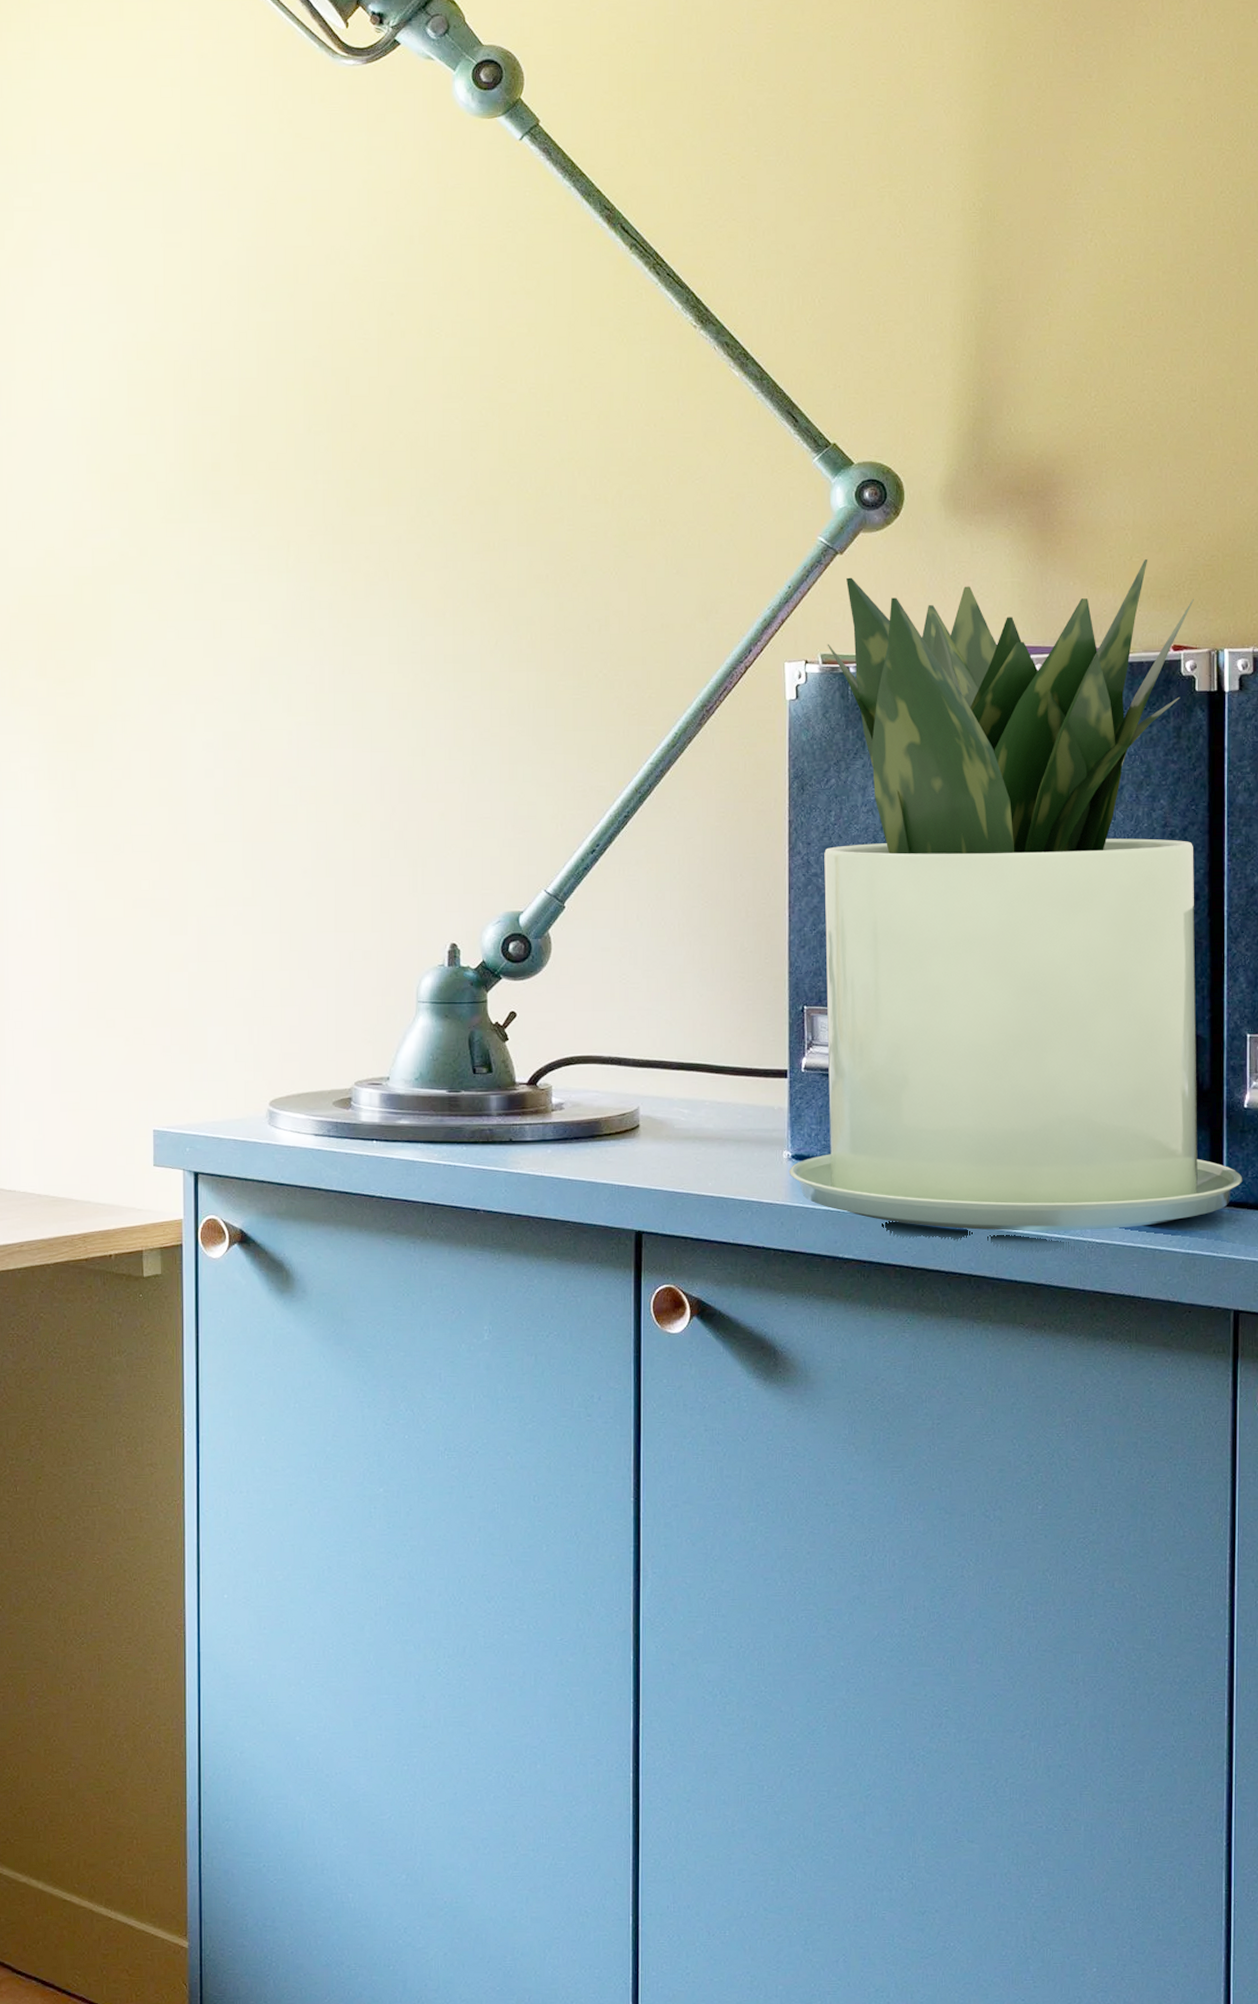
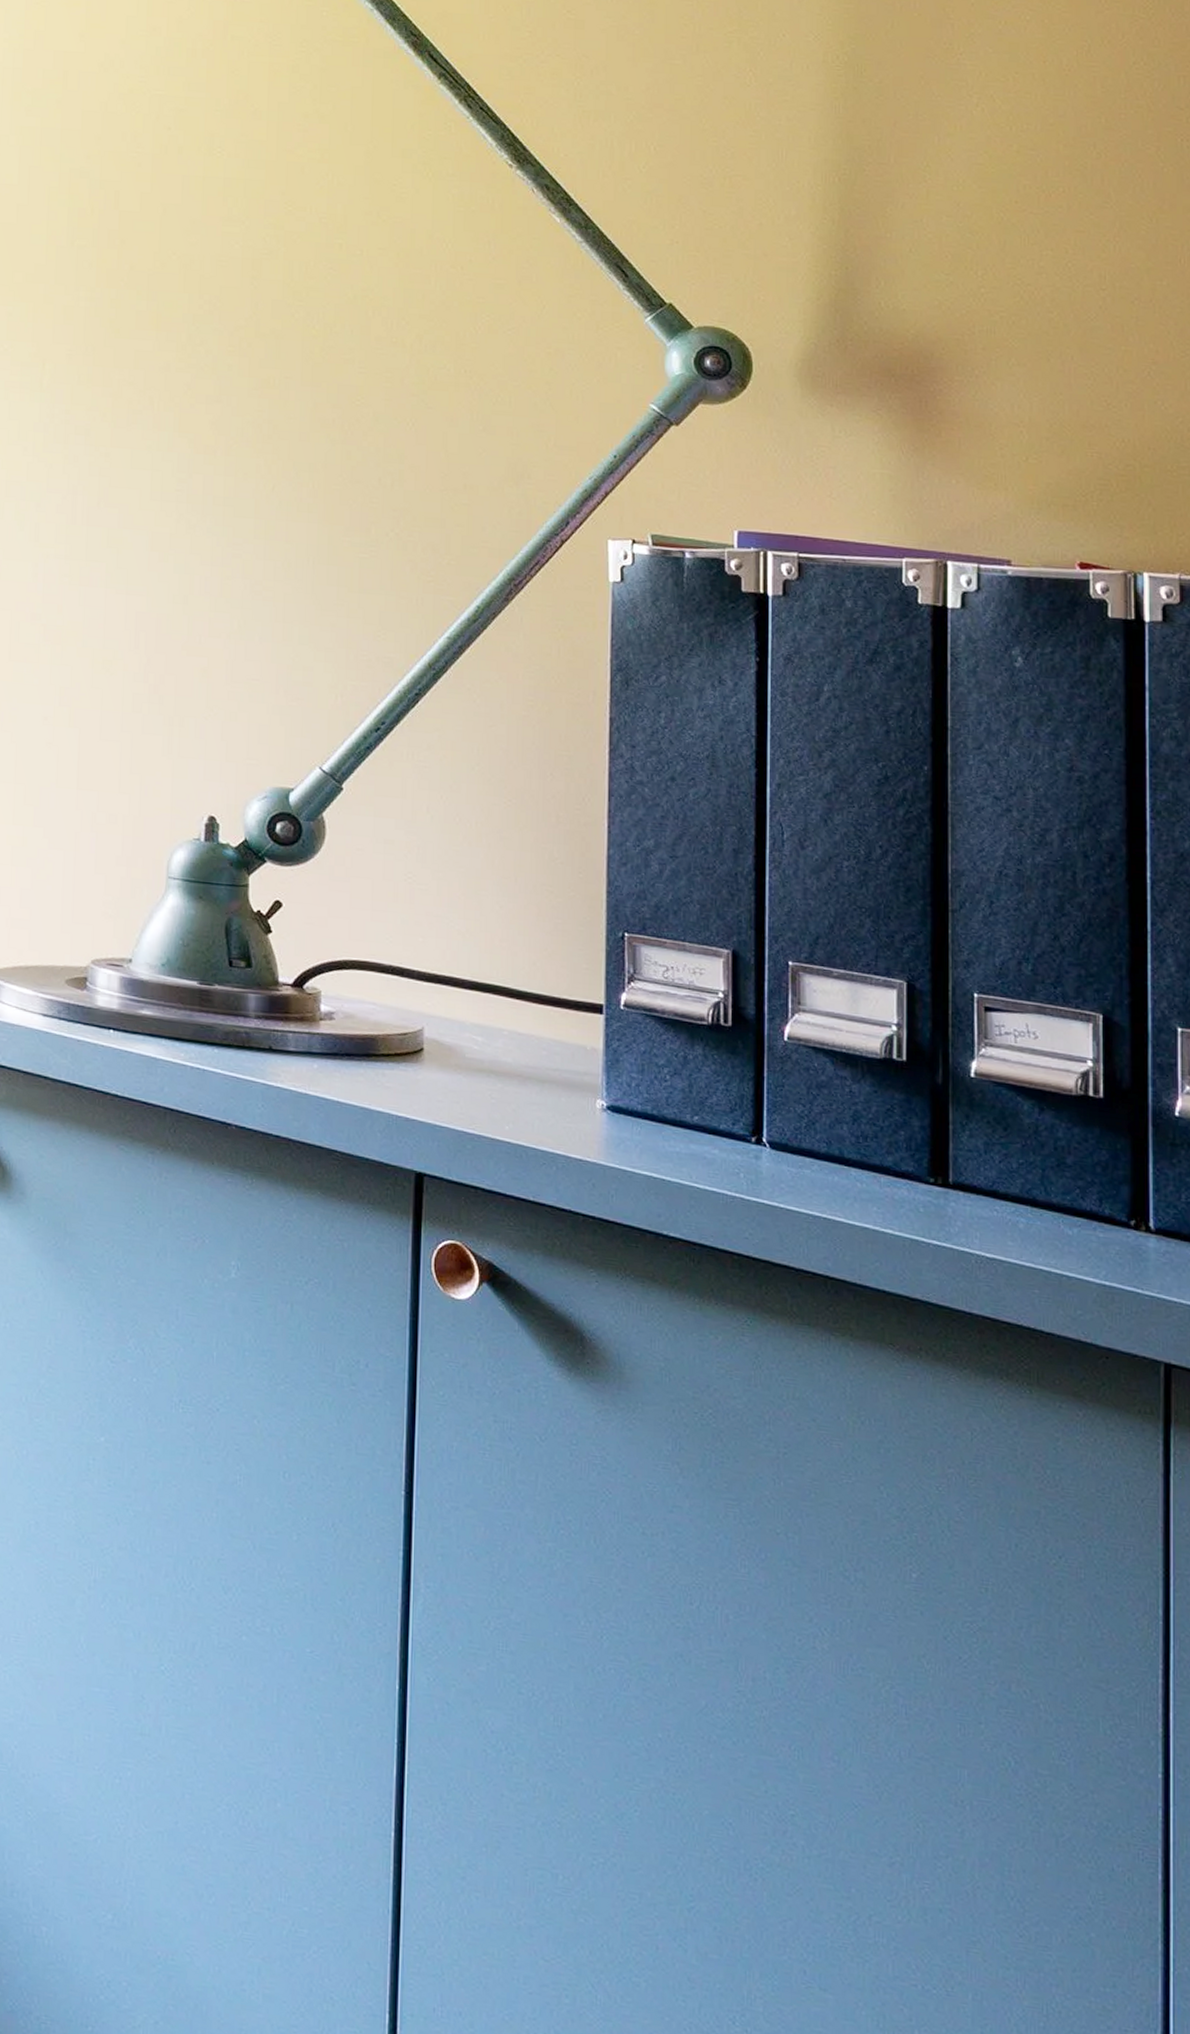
planter: present [788,559,1243,1231] -> none [602,452,1174,1245]

